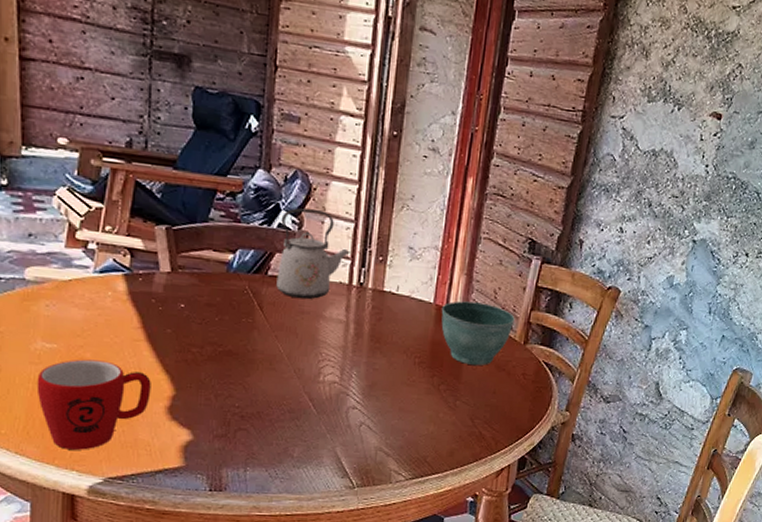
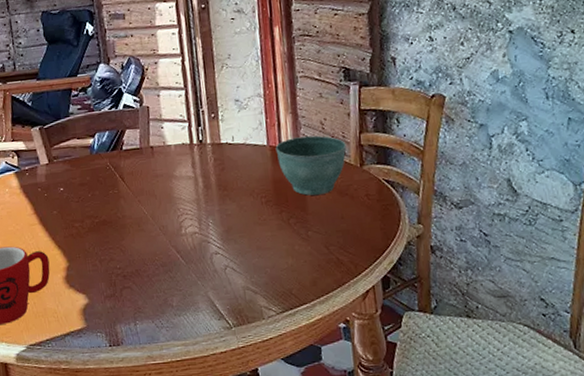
kettle: present [276,208,350,299] -> none [124,86,186,165]

